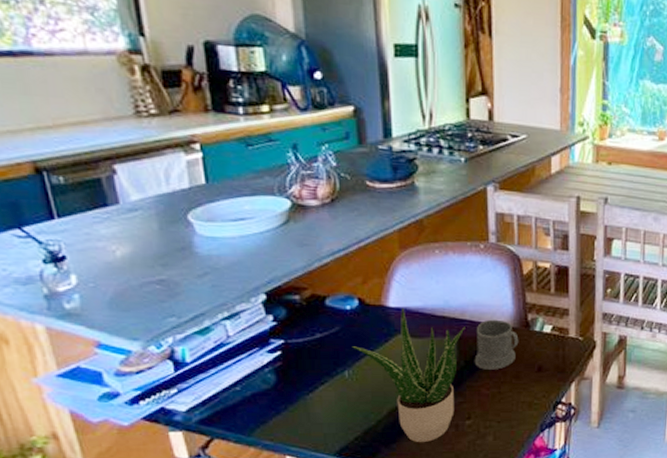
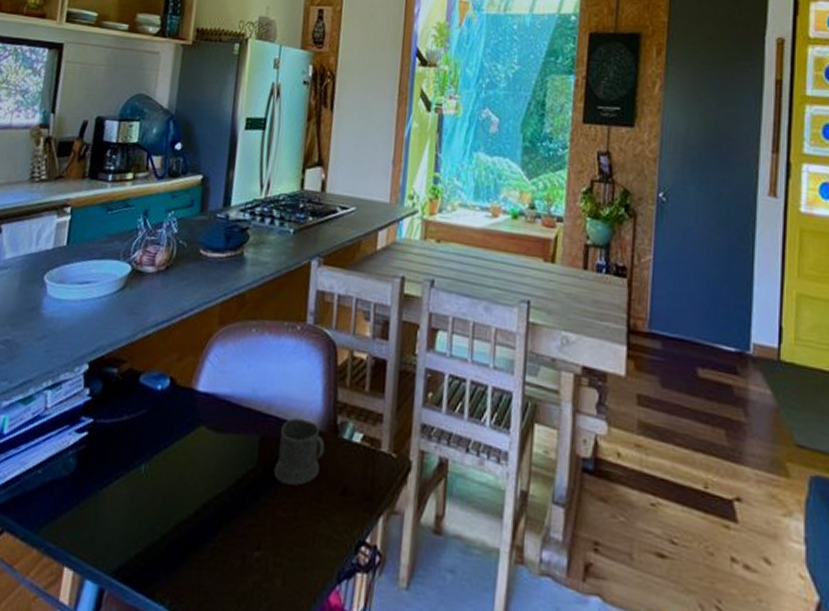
potted plant: present [352,308,465,443] -> none [154,393,270,576]

